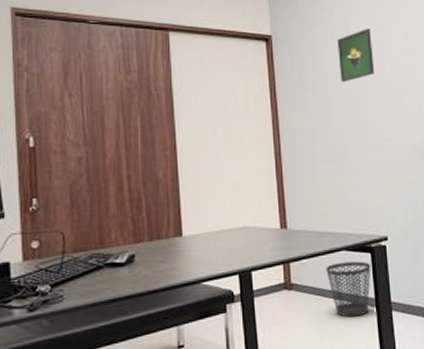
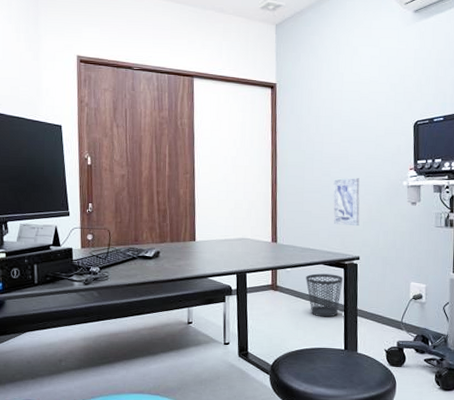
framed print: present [337,28,375,82] -> none [331,80,363,126]
wall art: none [349,142,384,200] -> present [333,178,360,227]

